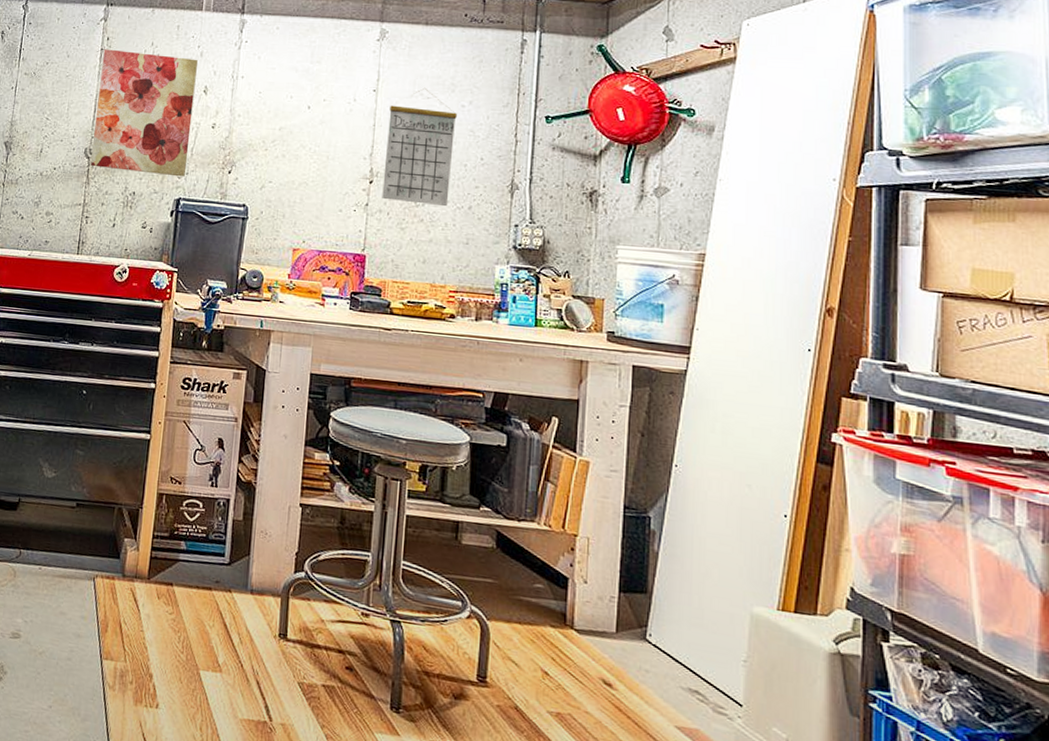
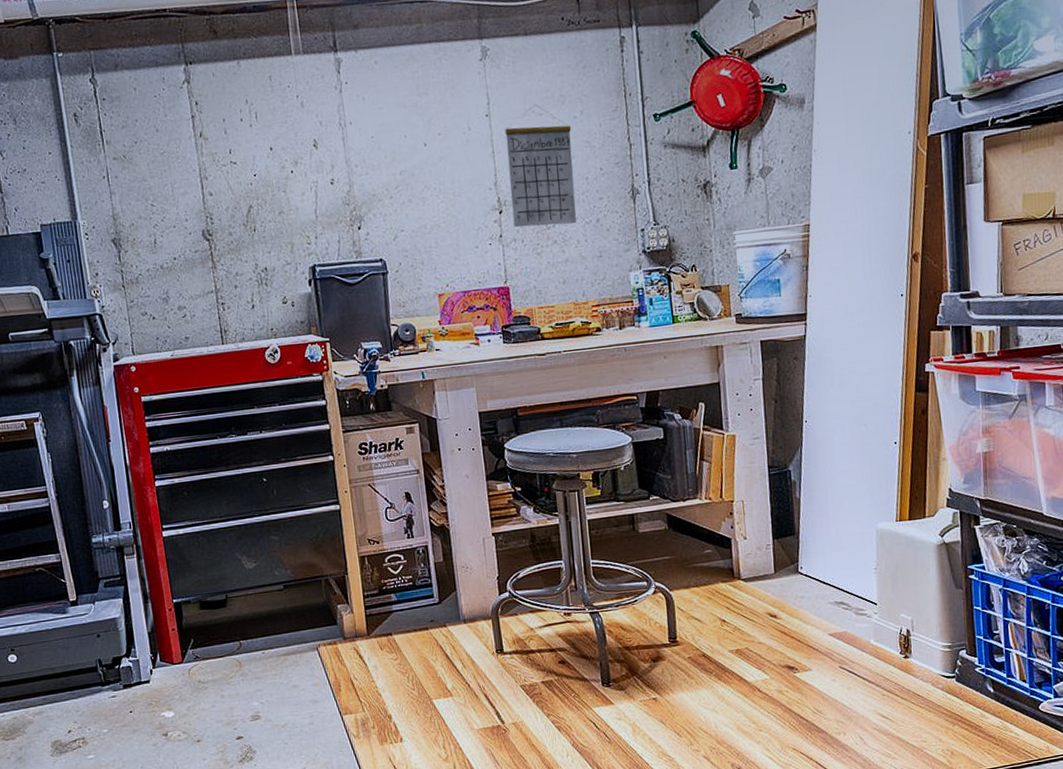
wall art: present [91,49,198,177] -> none [195,111,314,249]

